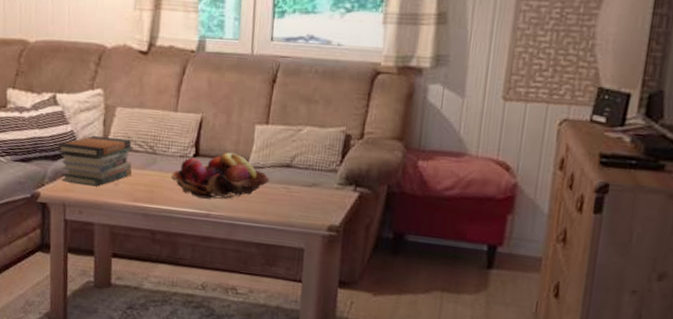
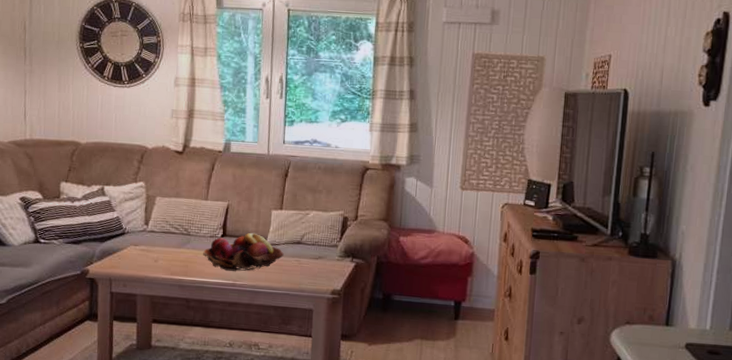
book stack: present [58,135,133,187] -> none [105,220,170,264]

